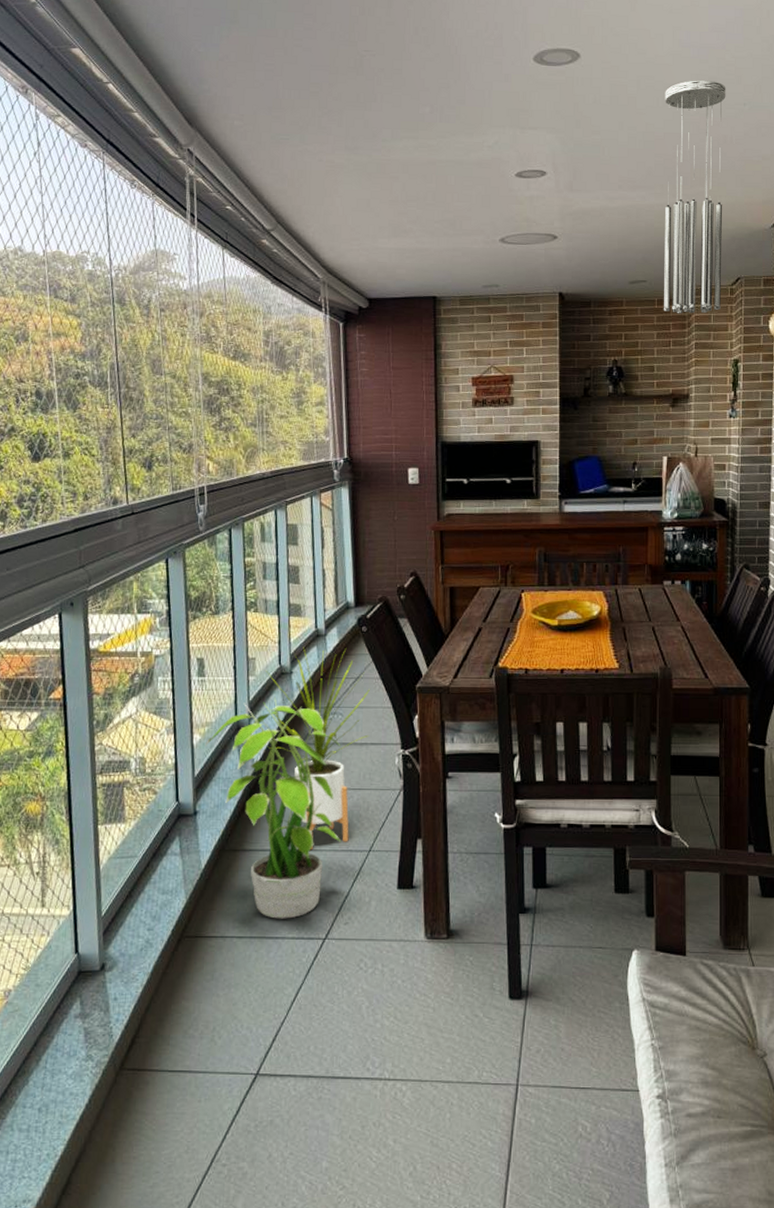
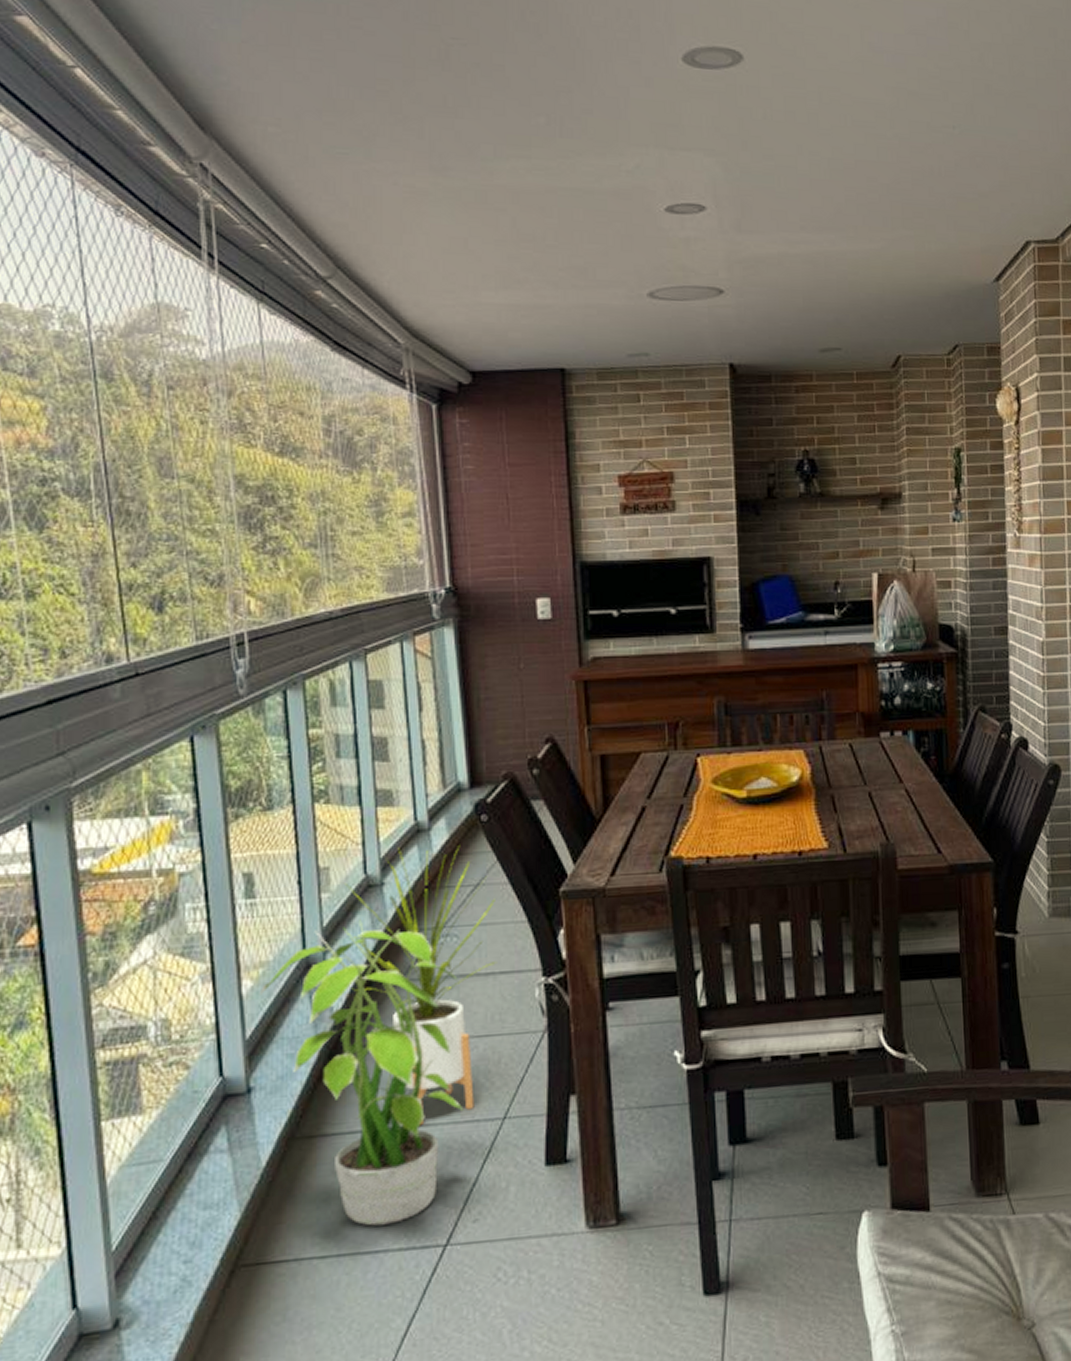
wind chime: present [664,80,726,314] -> none [854,94,936,391]

